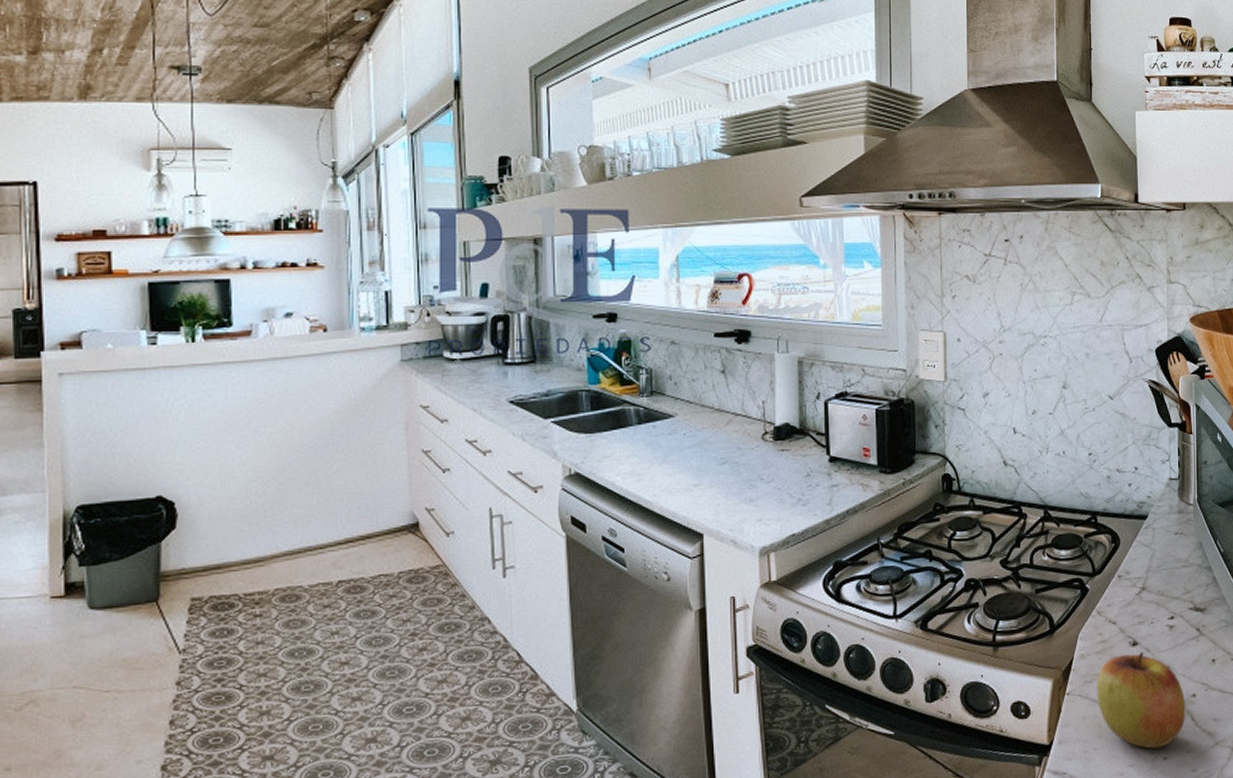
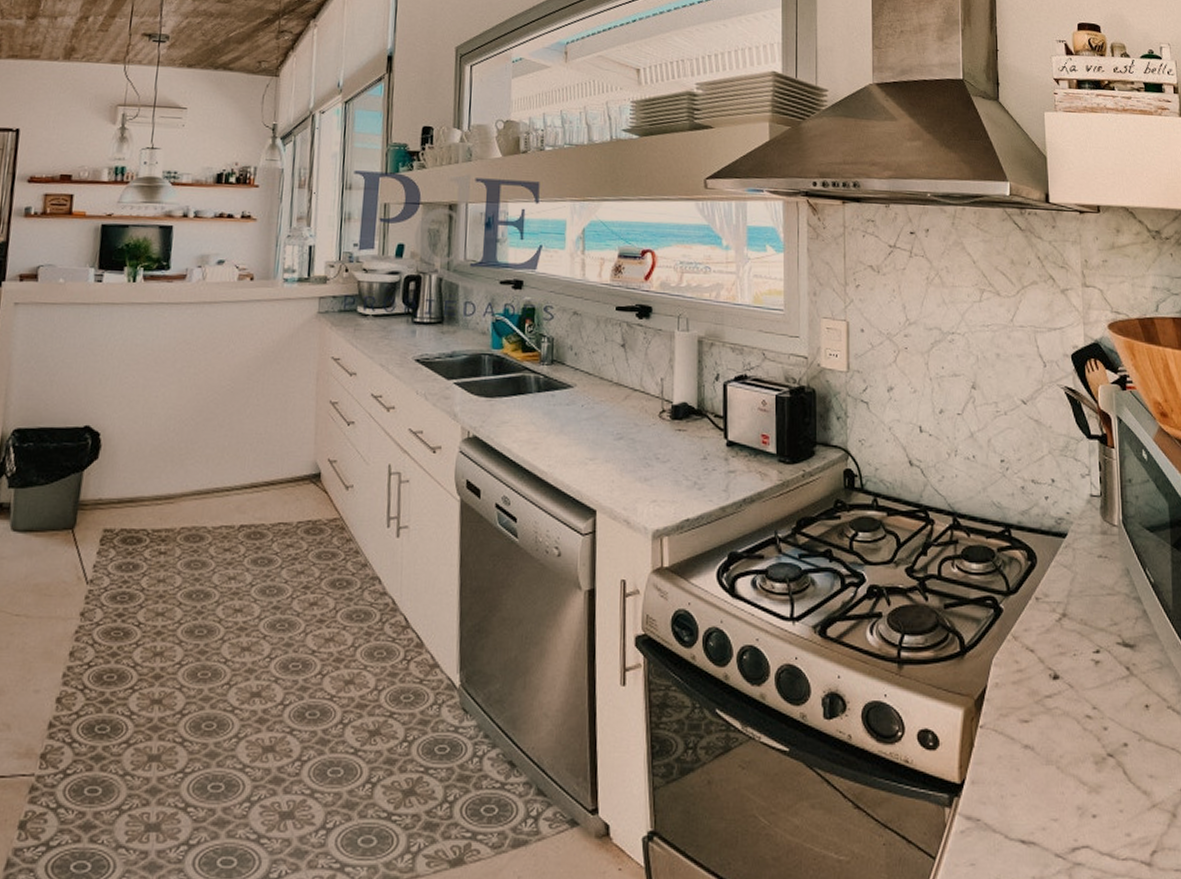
apple: present [1096,652,1186,749] -> none [1013,687,1117,803]

